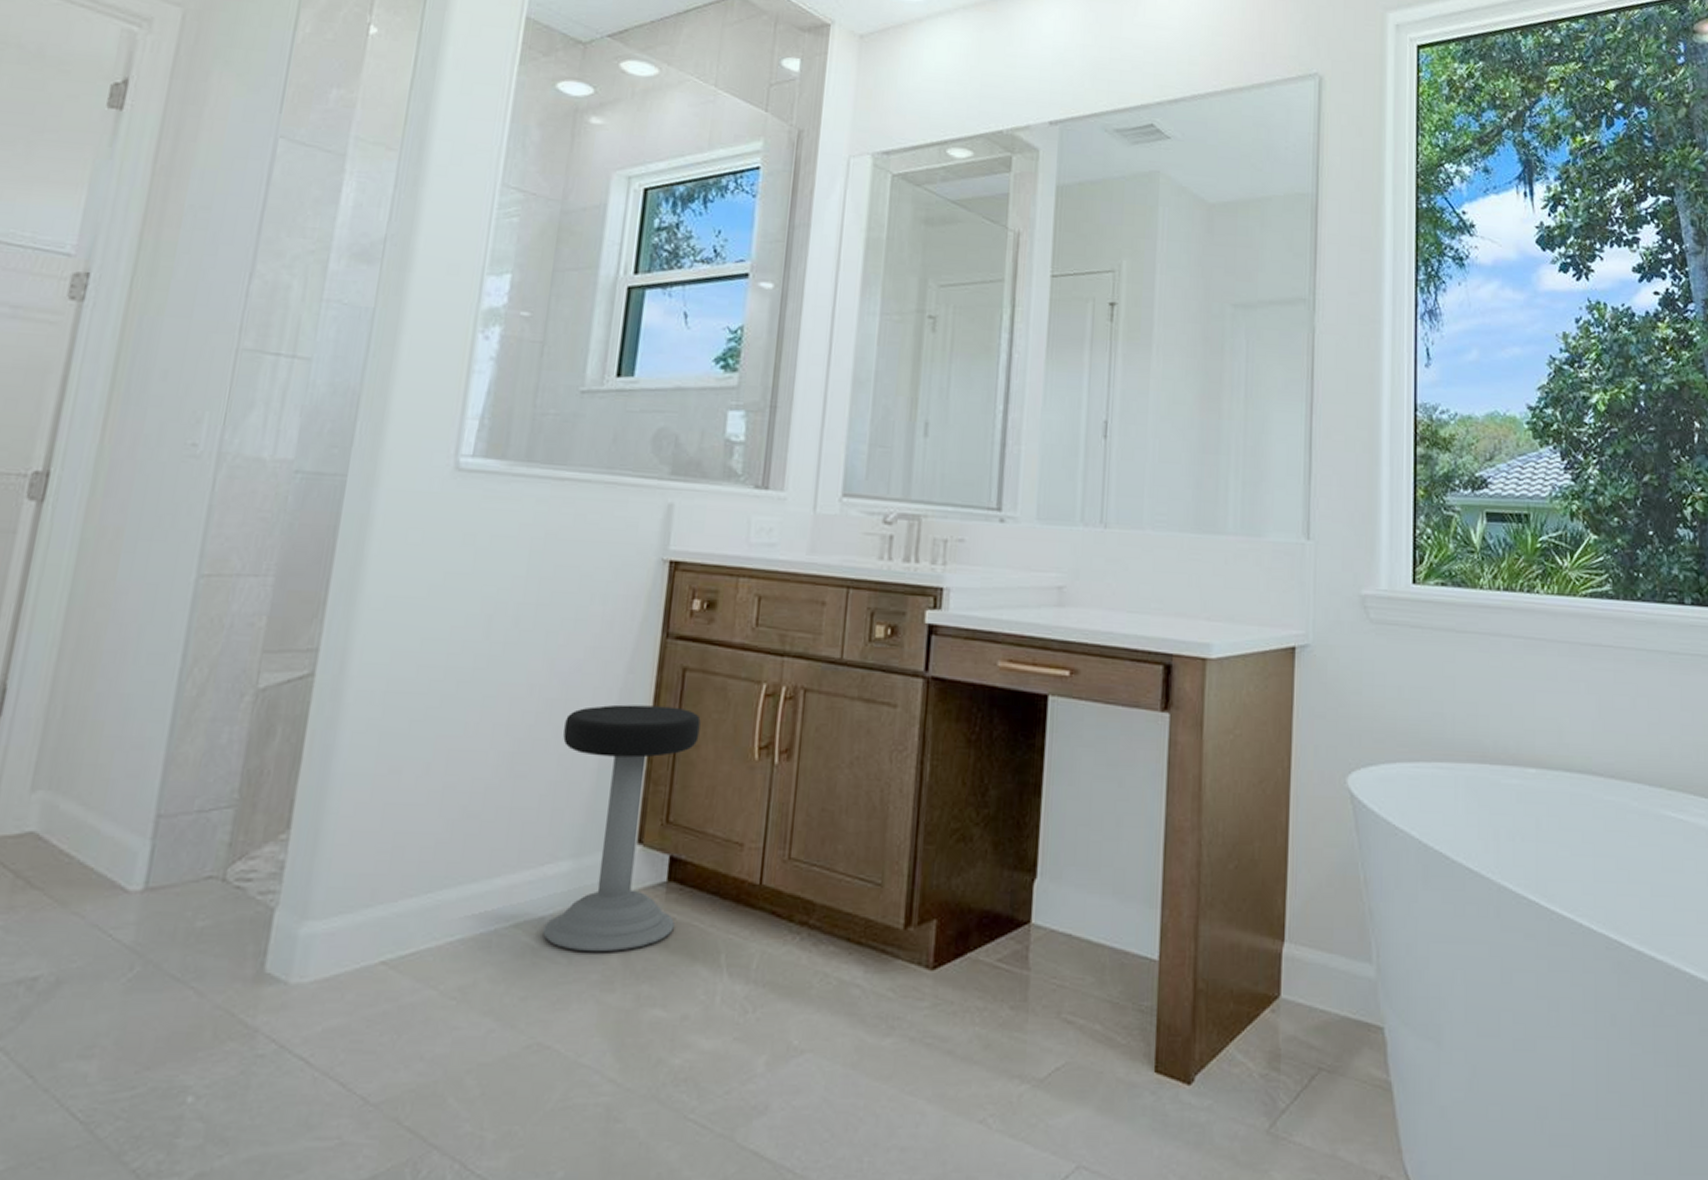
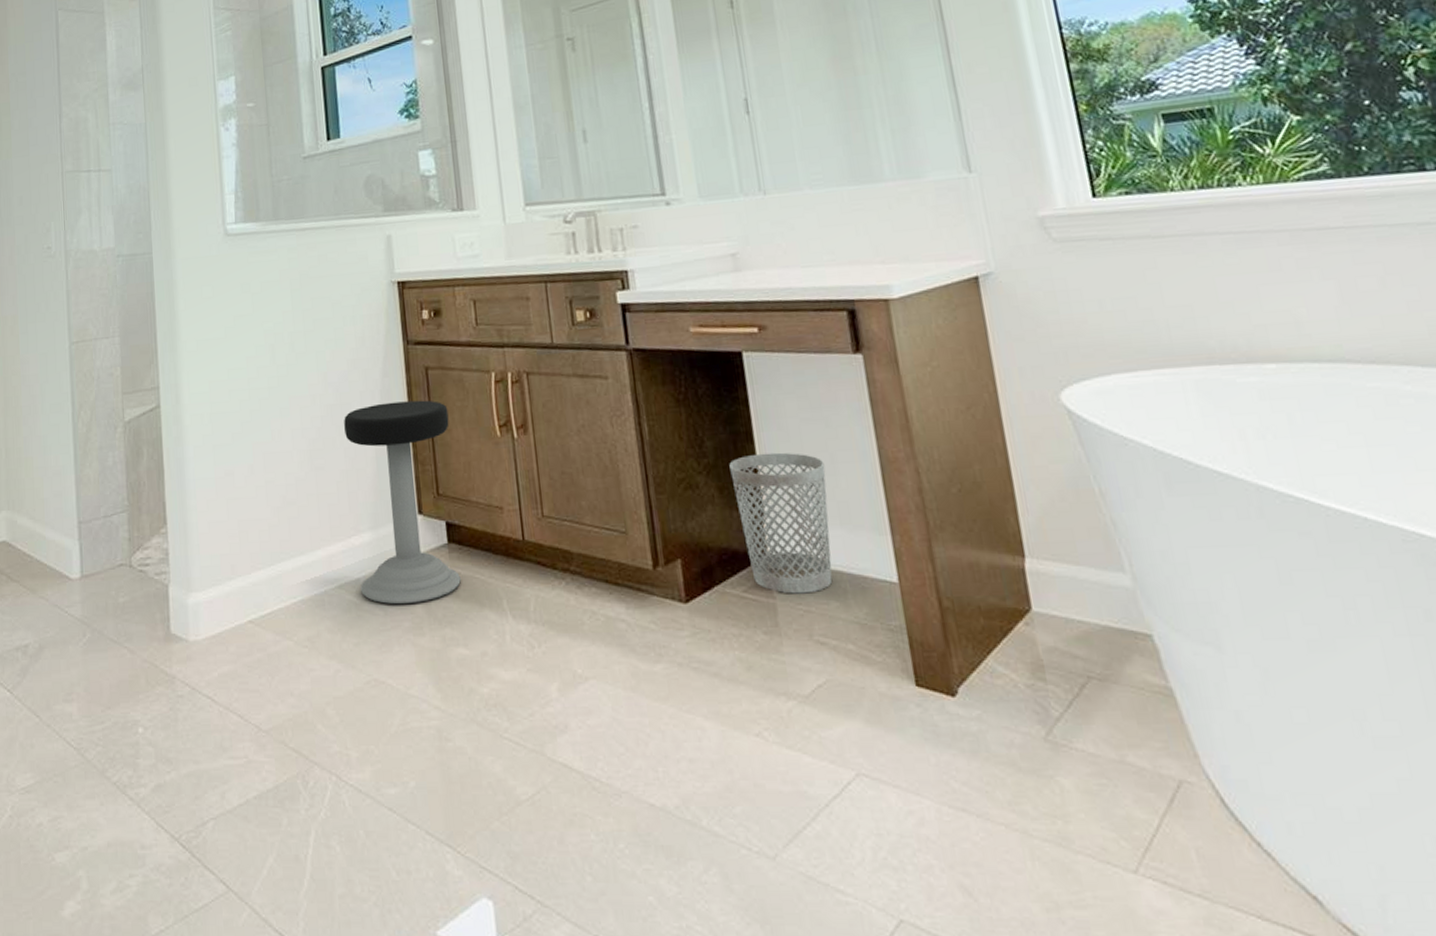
wastebasket: none [1009,809,1109,967] -> present [729,452,833,594]

